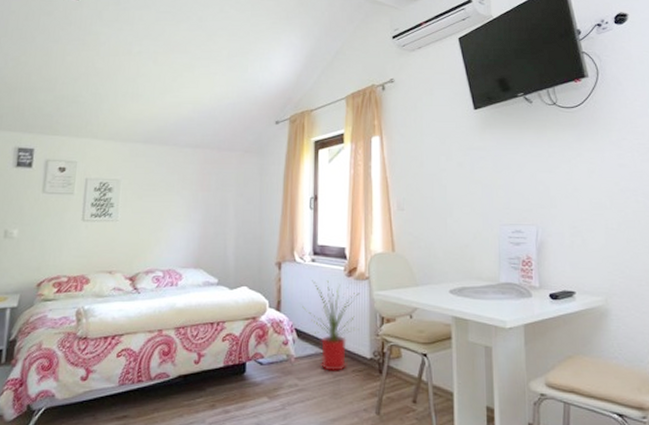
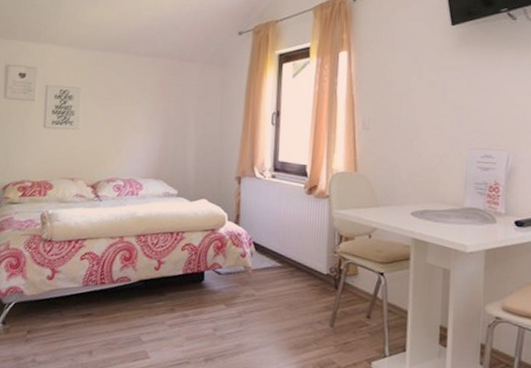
house plant: present [302,280,360,371] -> none [261,196,320,285]

